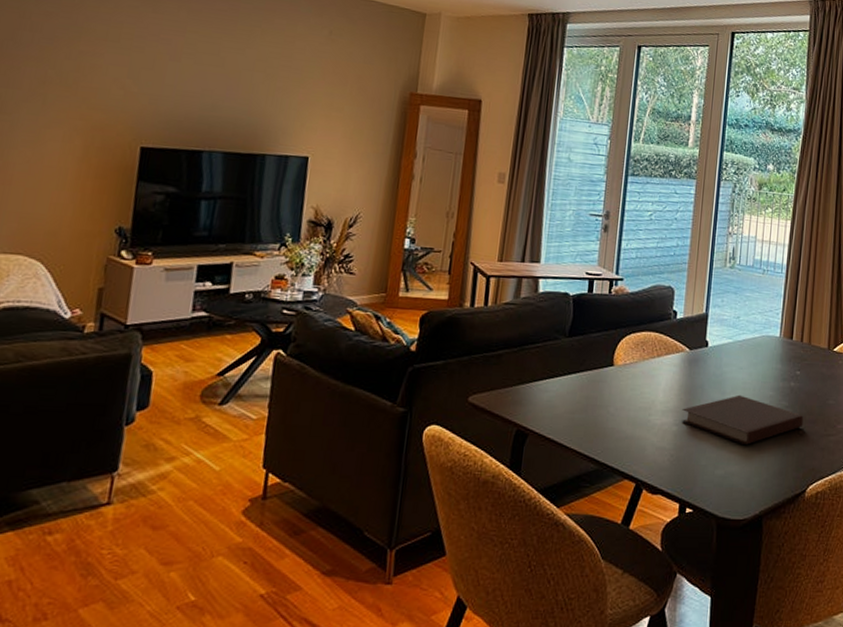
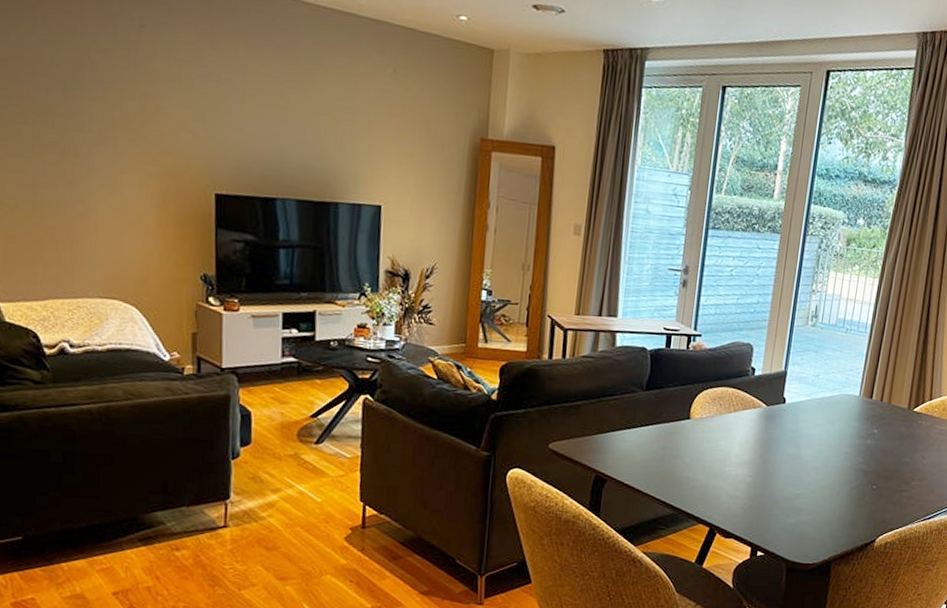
notebook: present [681,394,804,445] -> none [755,450,878,497]

